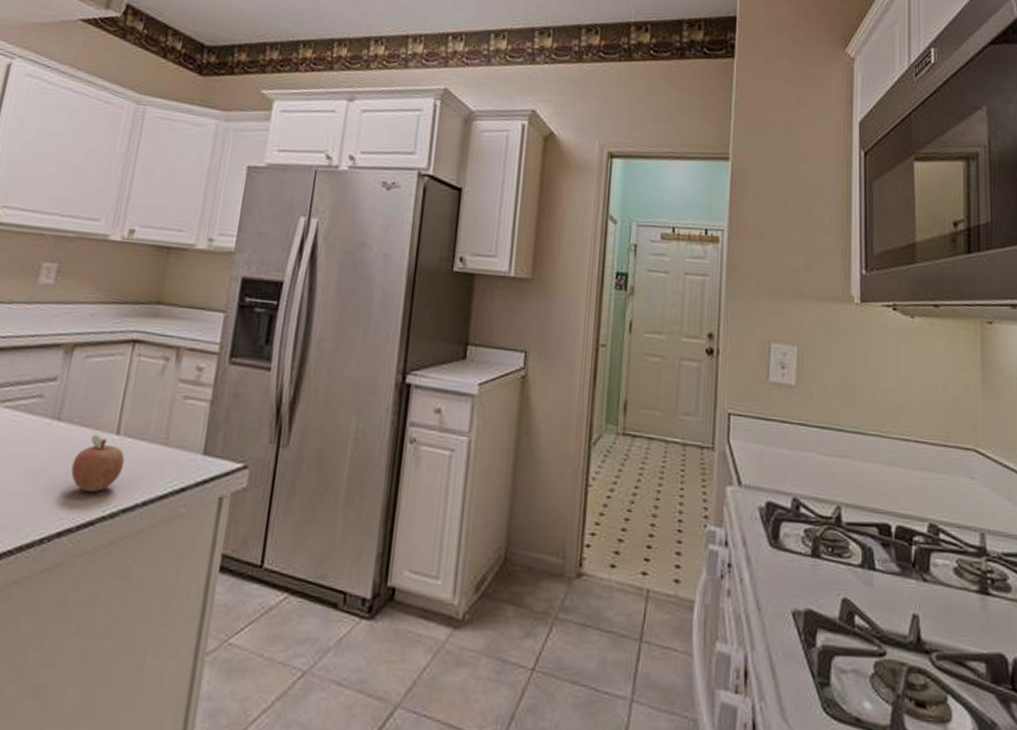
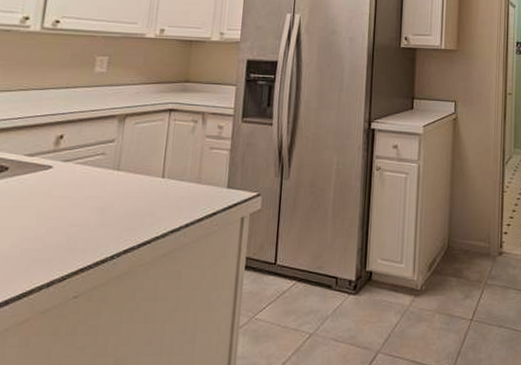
fruit: present [71,434,125,492] -> none [130,178,170,220]

